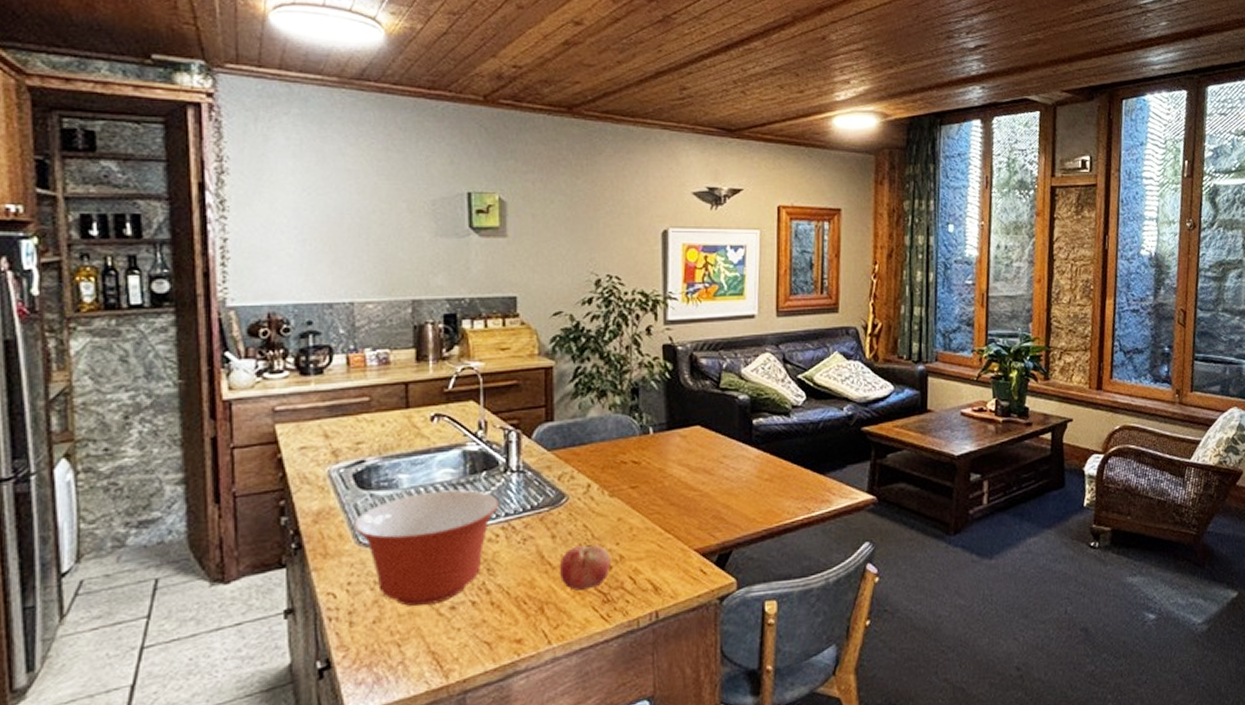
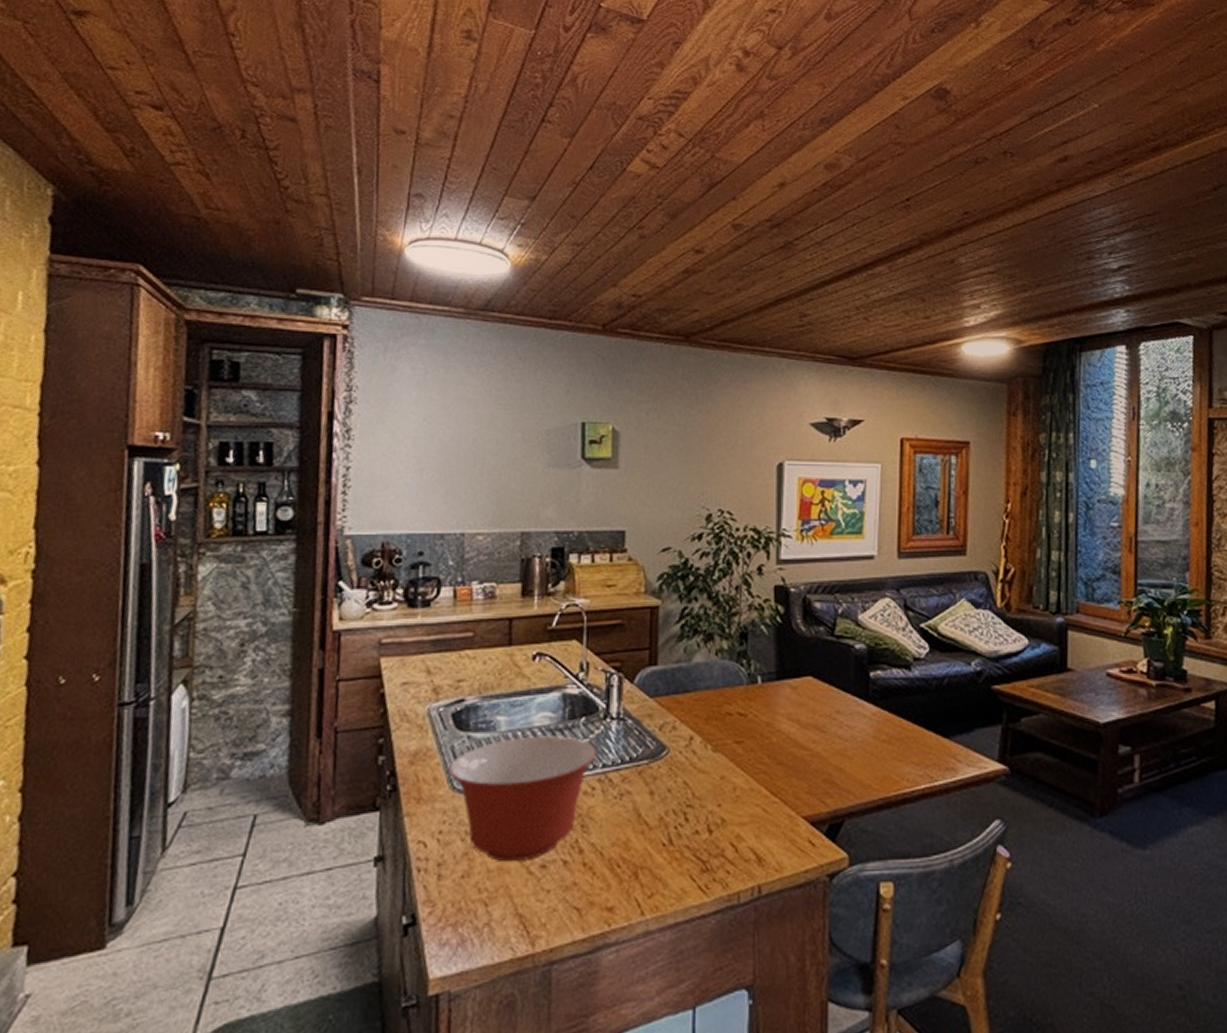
fruit: present [559,544,610,591] -> none [656,805,711,856]

